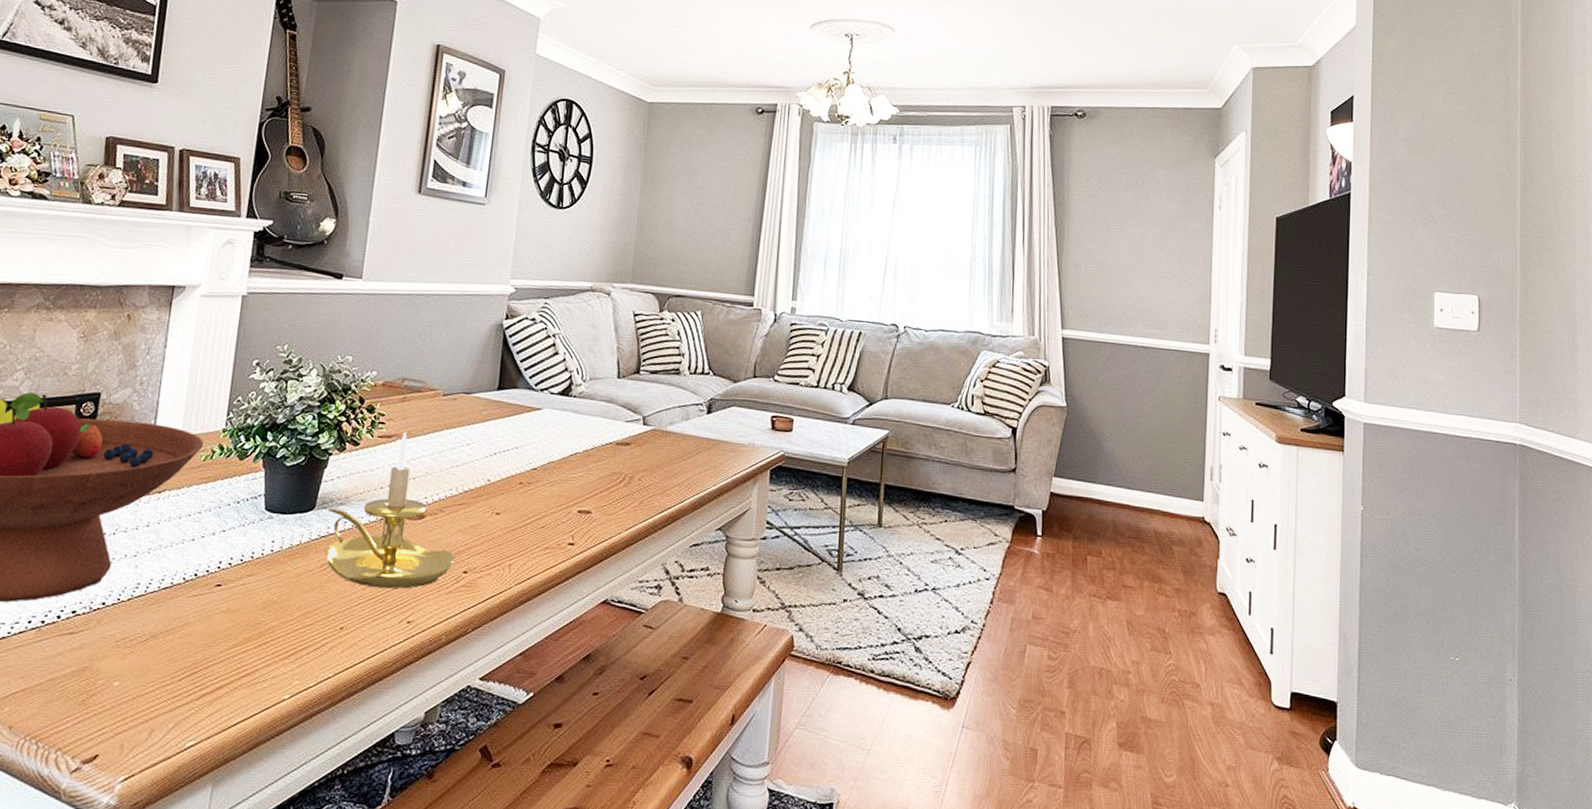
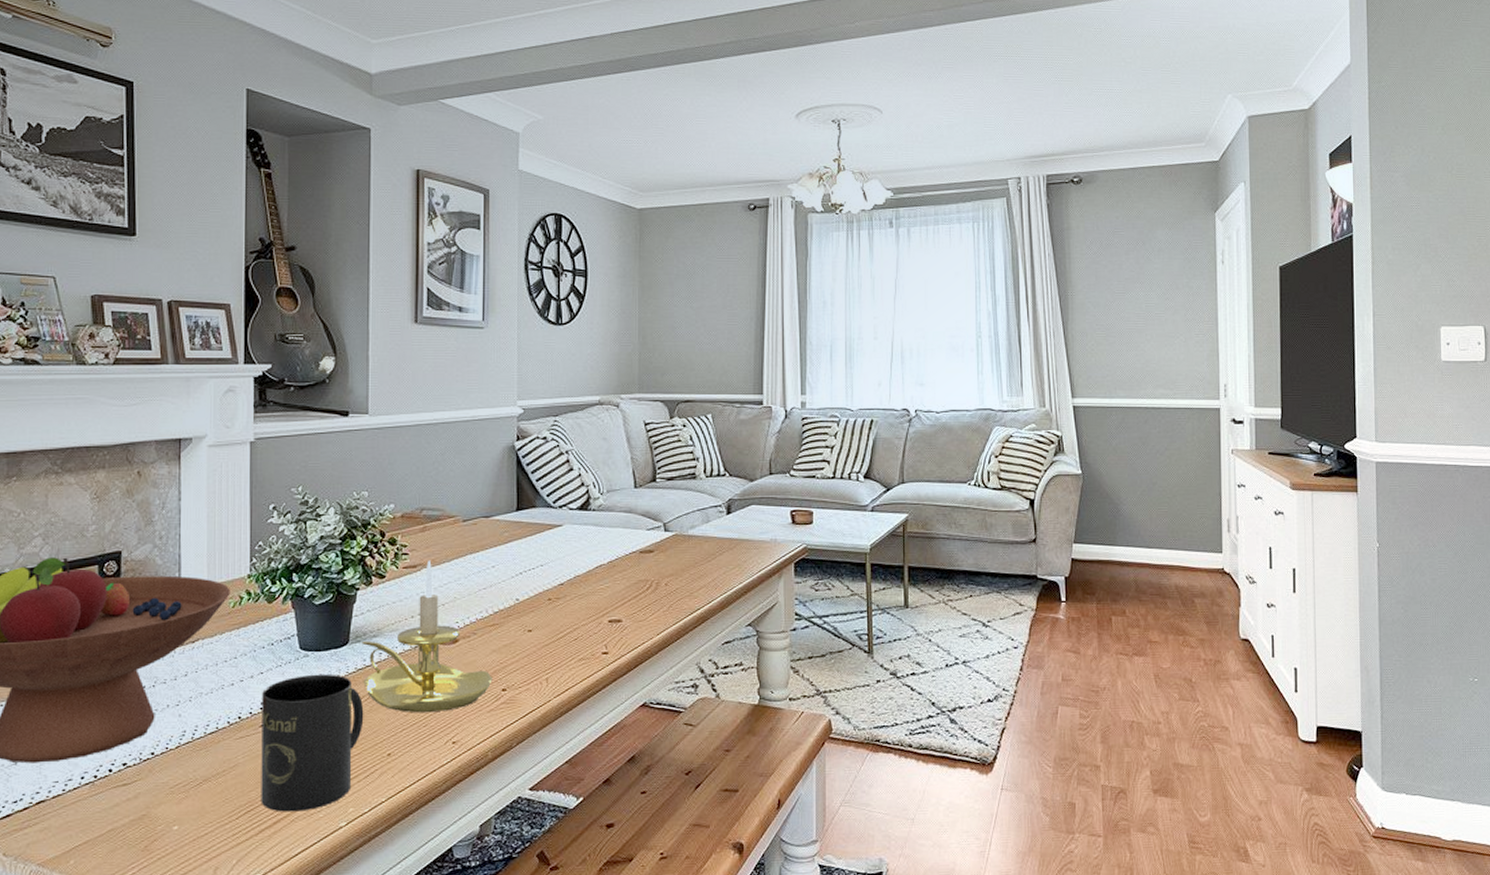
mug: none [206,537,322,679] -> present [261,674,364,812]

